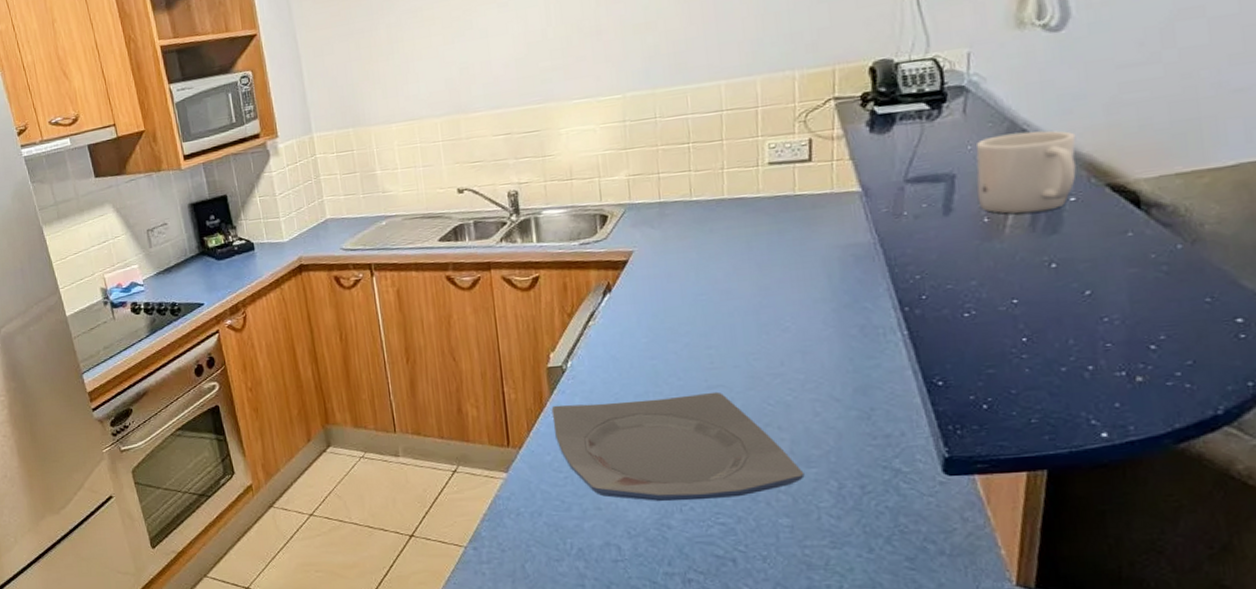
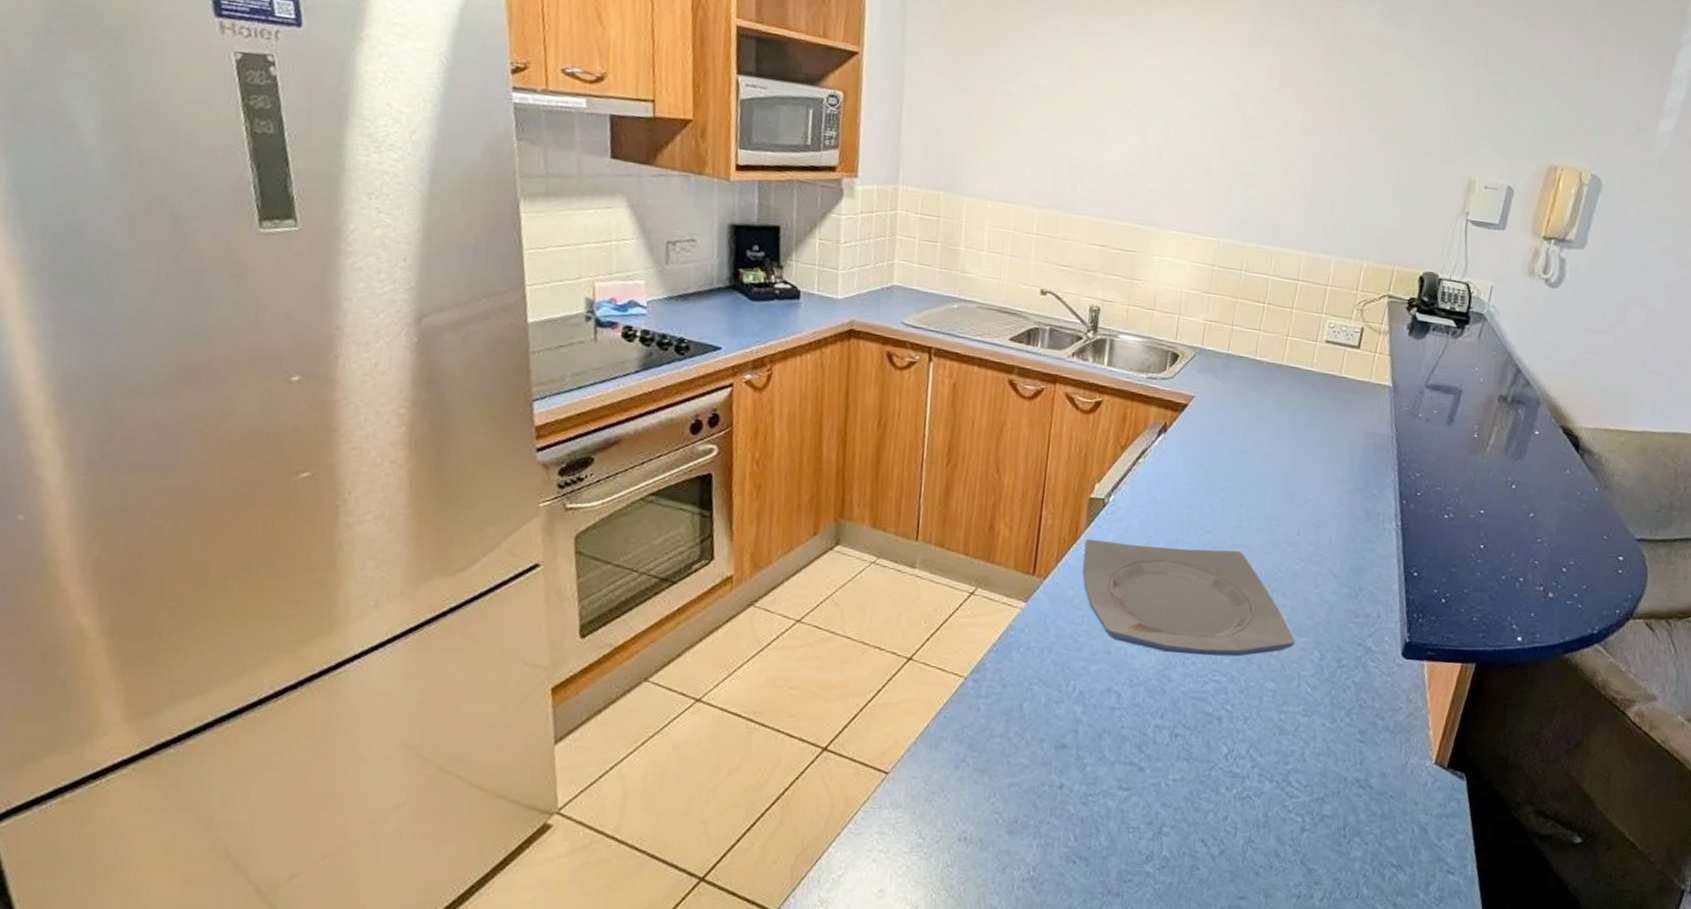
mug: present [975,130,1077,214] -> none [1473,364,1549,439]

